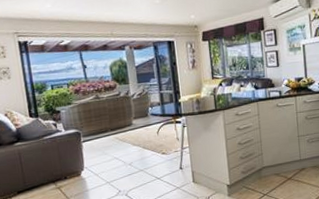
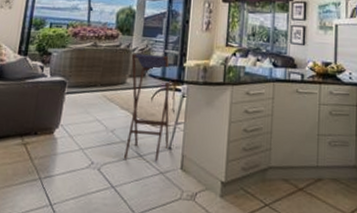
stool: none [132,95,180,183] -> present [124,53,171,162]

